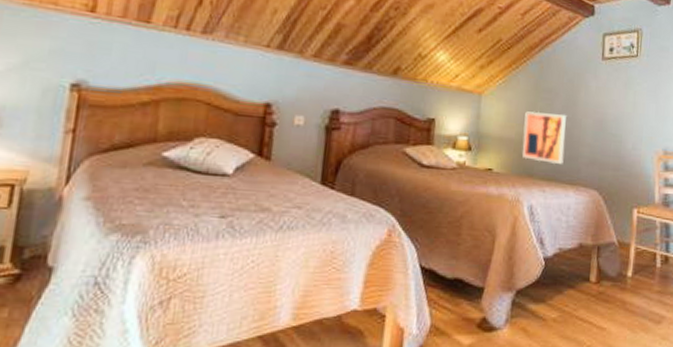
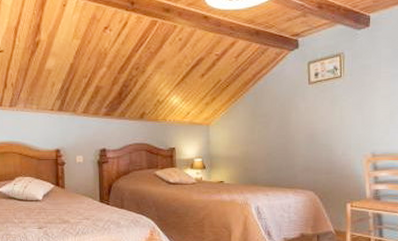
wall art: present [522,111,566,164] -> none [246,133,282,173]

